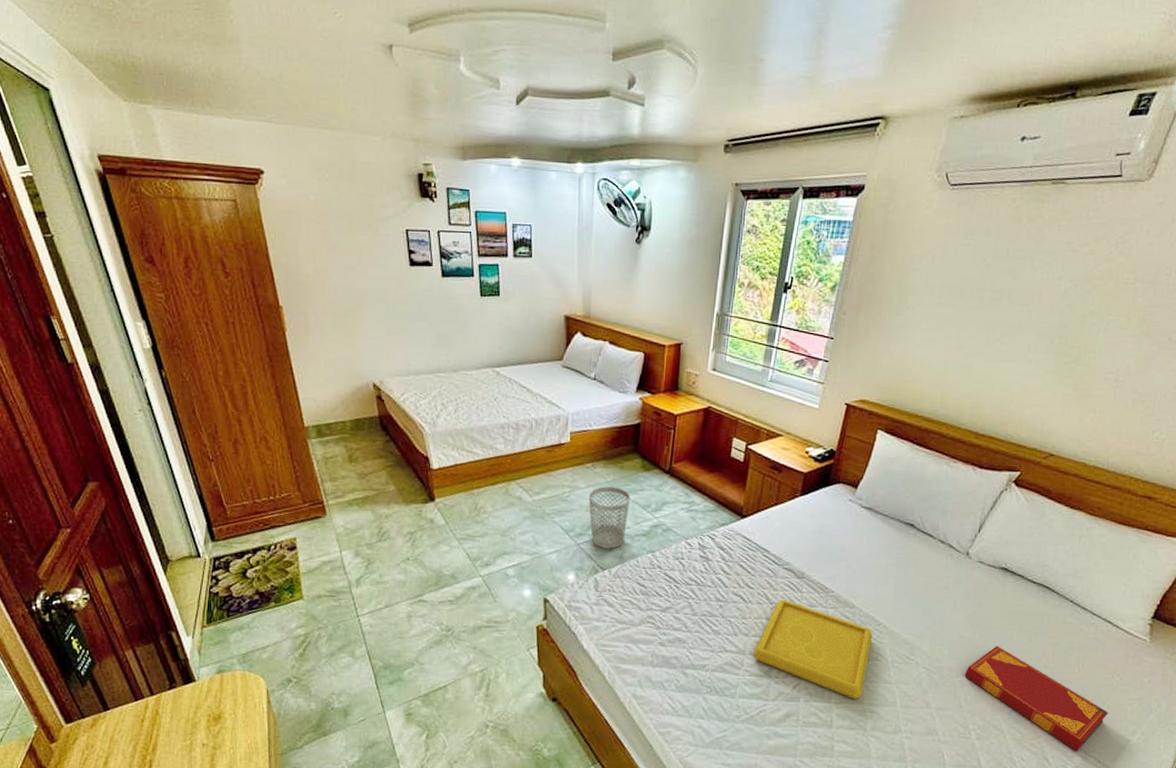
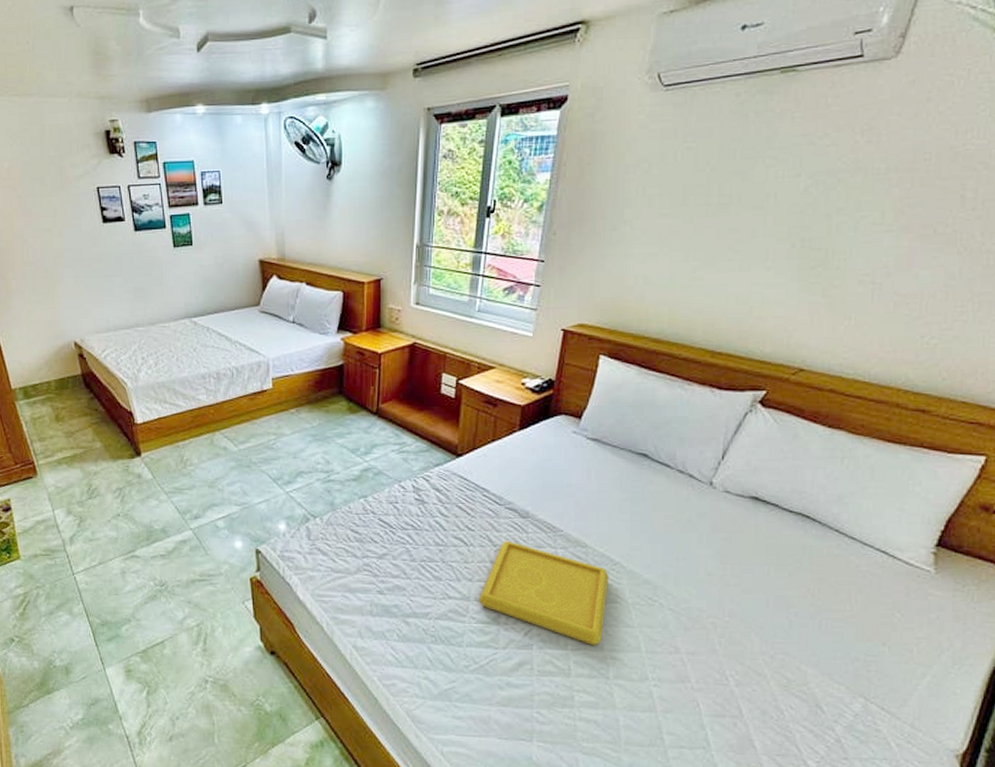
wastebasket: present [588,486,631,549] -> none [294,432,338,496]
hardback book: present [964,646,1108,752] -> none [716,583,890,699]

